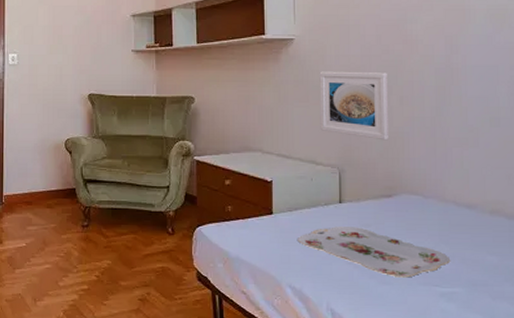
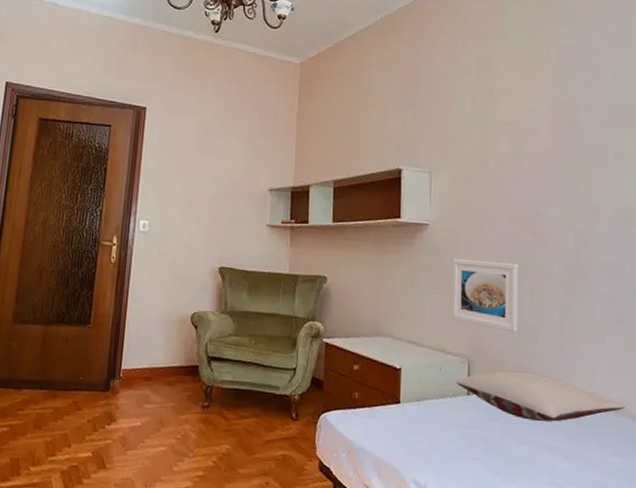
serving tray: present [298,226,451,278] -> none [424,419,576,477]
pillow: none [327,178,501,225] -> present [456,370,626,422]

